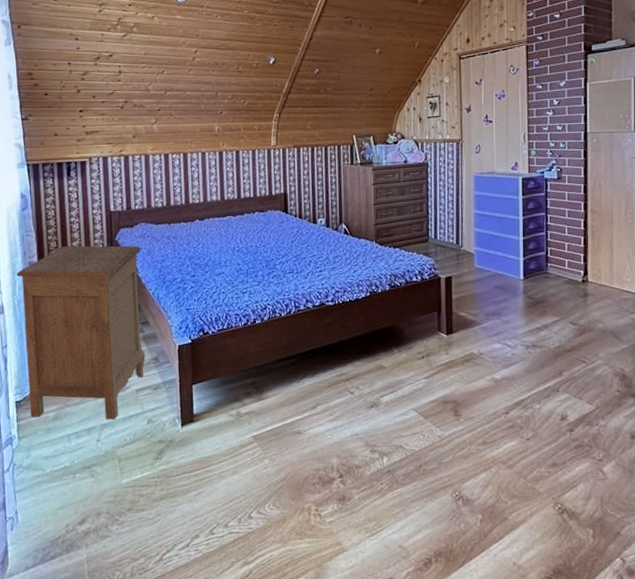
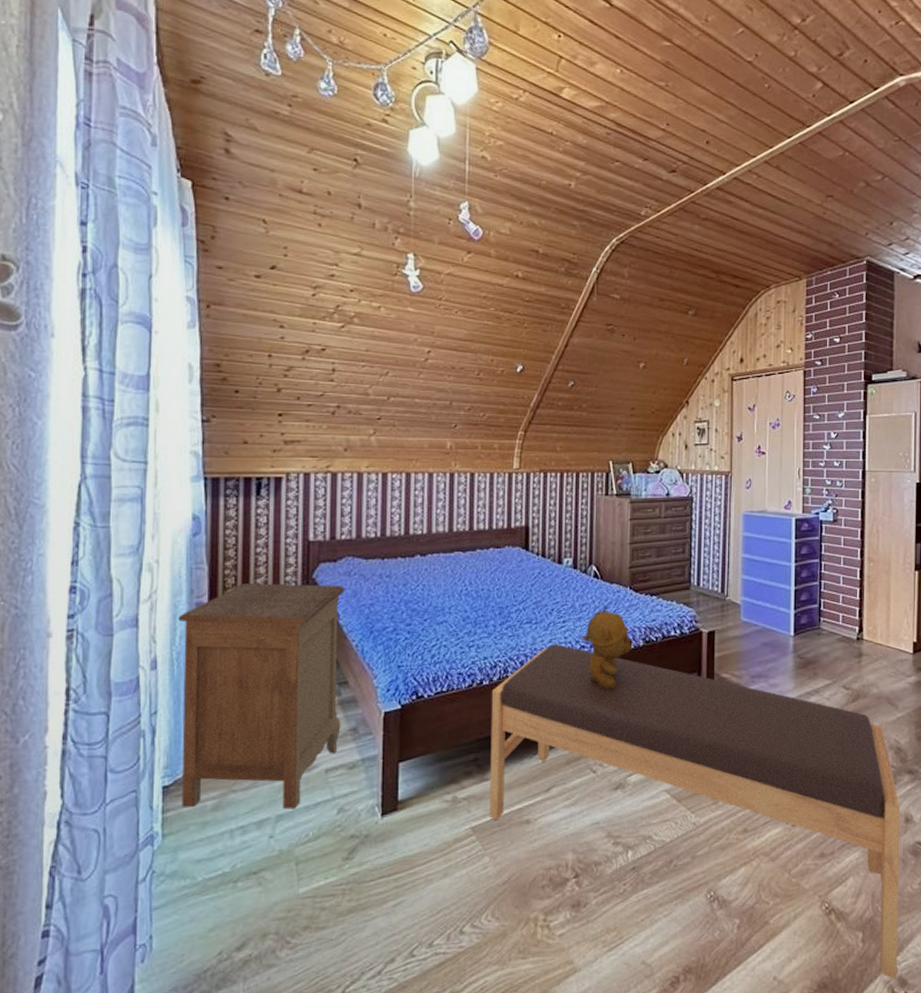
bench: none [263,289,626,570] -> present [490,643,900,980]
stuffed bear: none [336,257,380,327] -> present [582,605,633,690]

